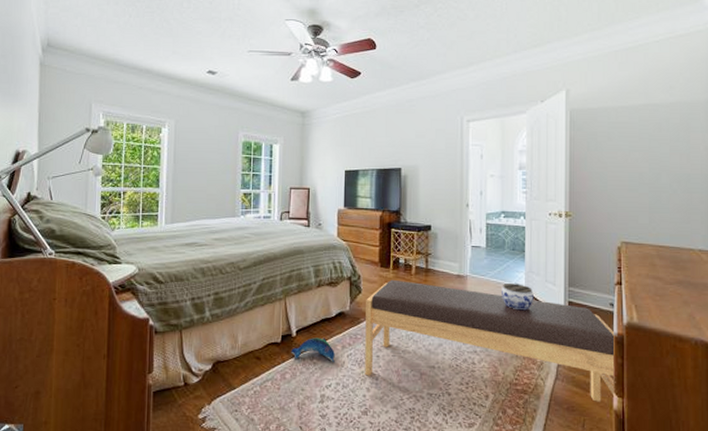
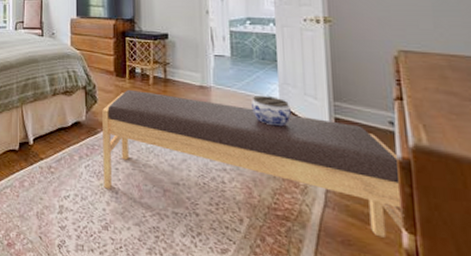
plush toy: present [291,337,335,362] -> none [29,146,72,173]

